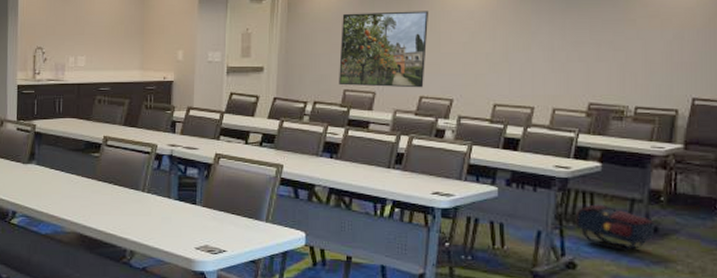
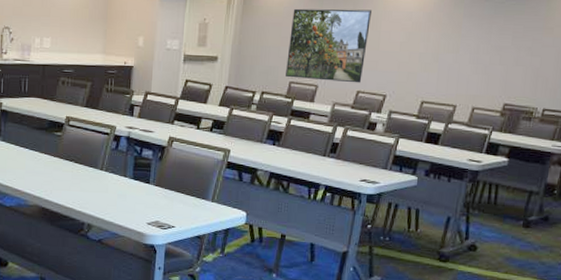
satchel: present [575,204,655,251] -> none [480,195,547,236]

